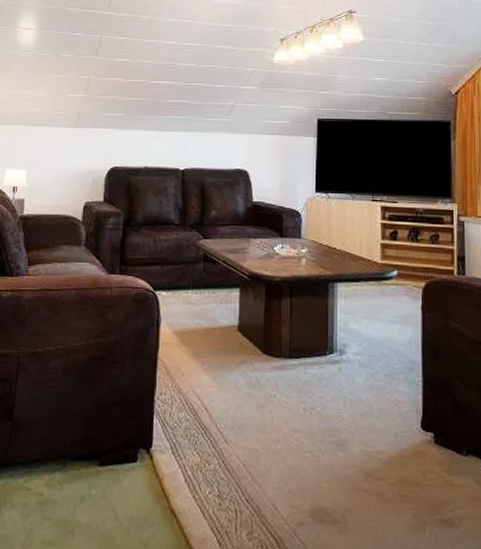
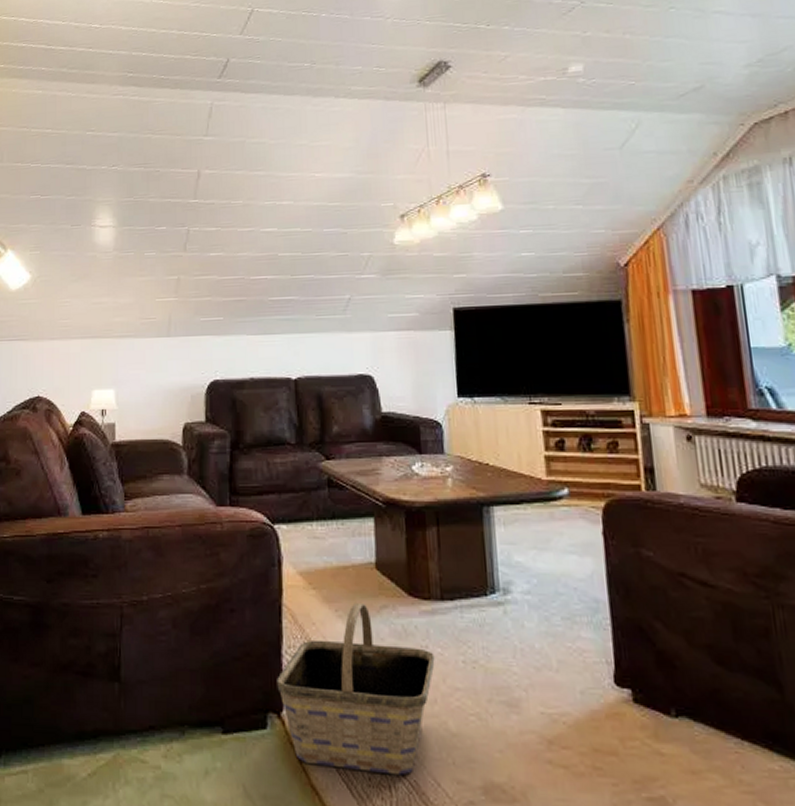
basket: none [148,359,281,501] -> present [277,604,435,776]

